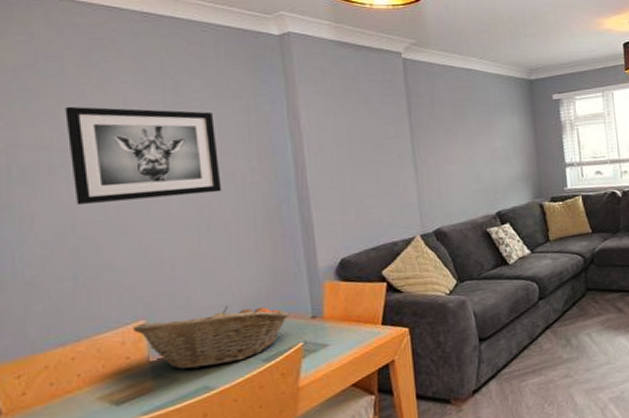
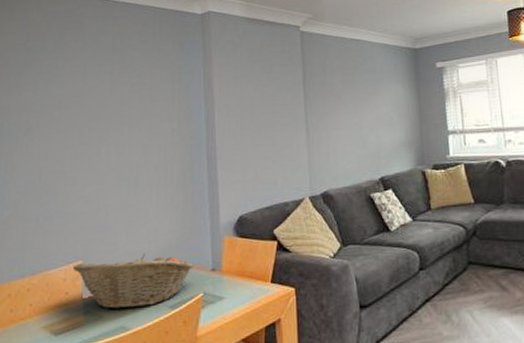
wall art: present [65,106,222,205] -> none [43,76,149,157]

